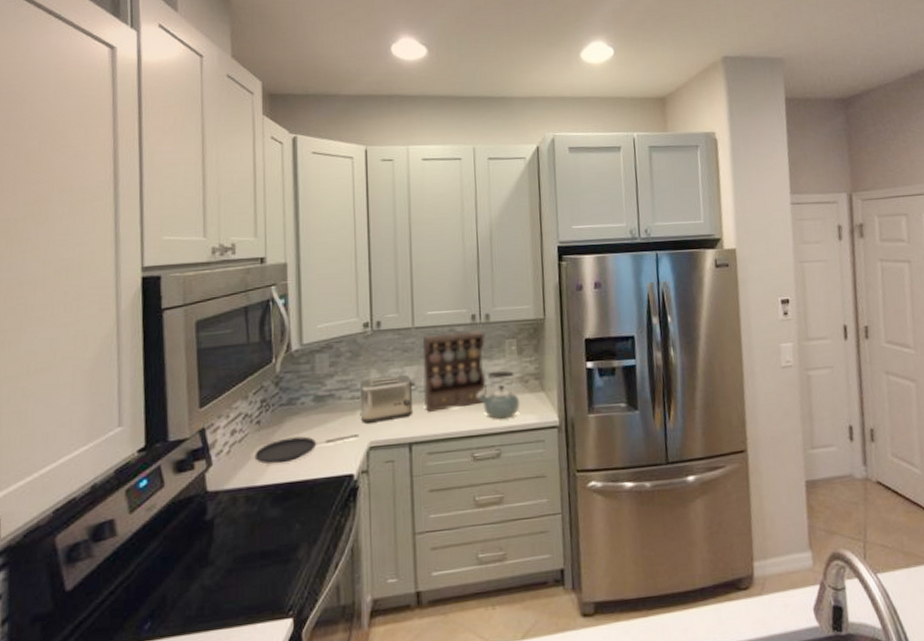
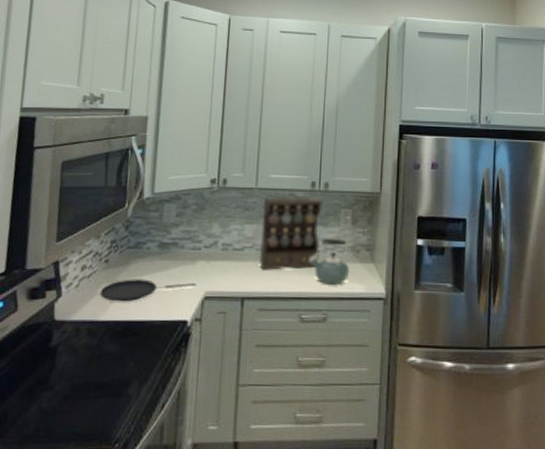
toaster: present [359,374,415,425] -> none [199,231,253,275]

